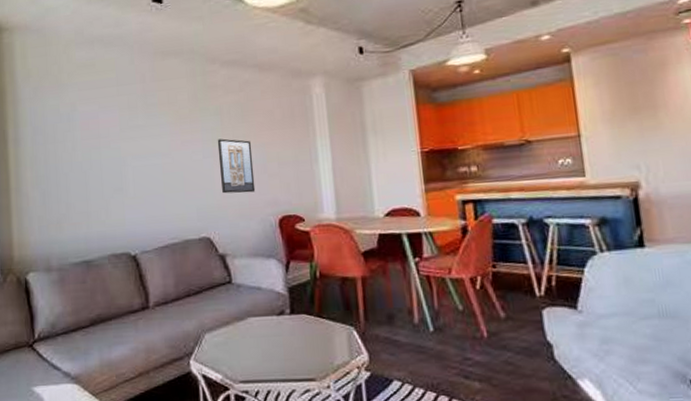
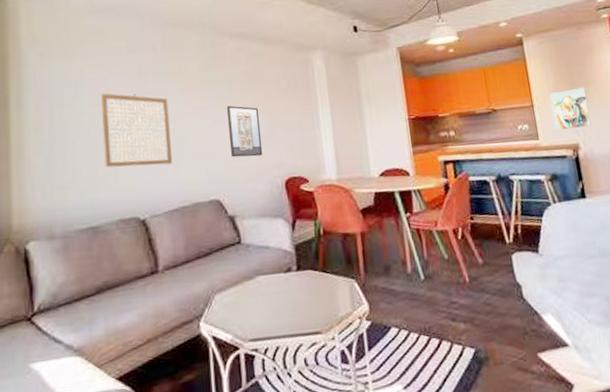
wall art: none [92,127,162,203] -> present [101,93,172,168]
wall art: none [602,112,659,166] -> present [549,87,591,131]

